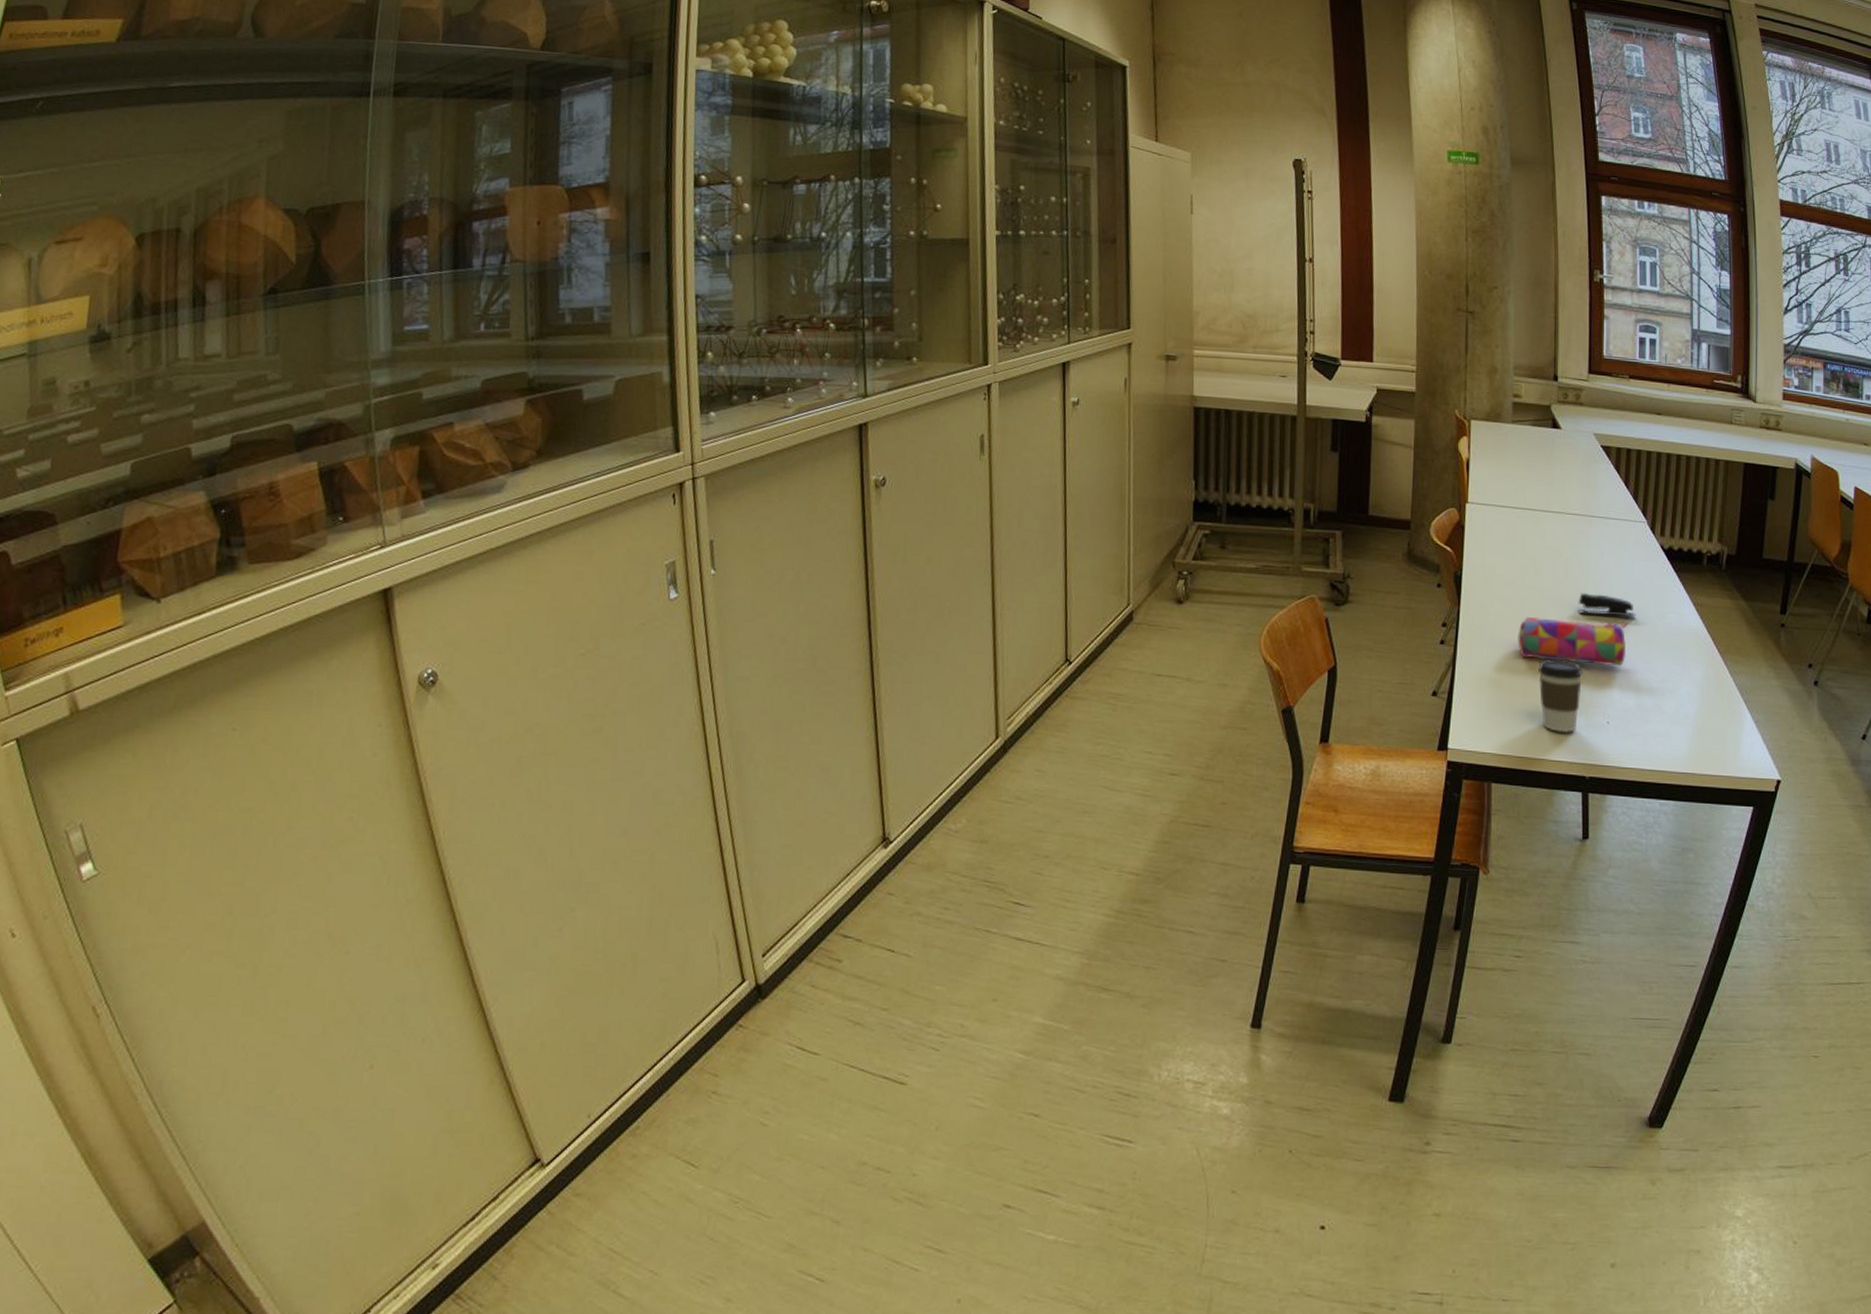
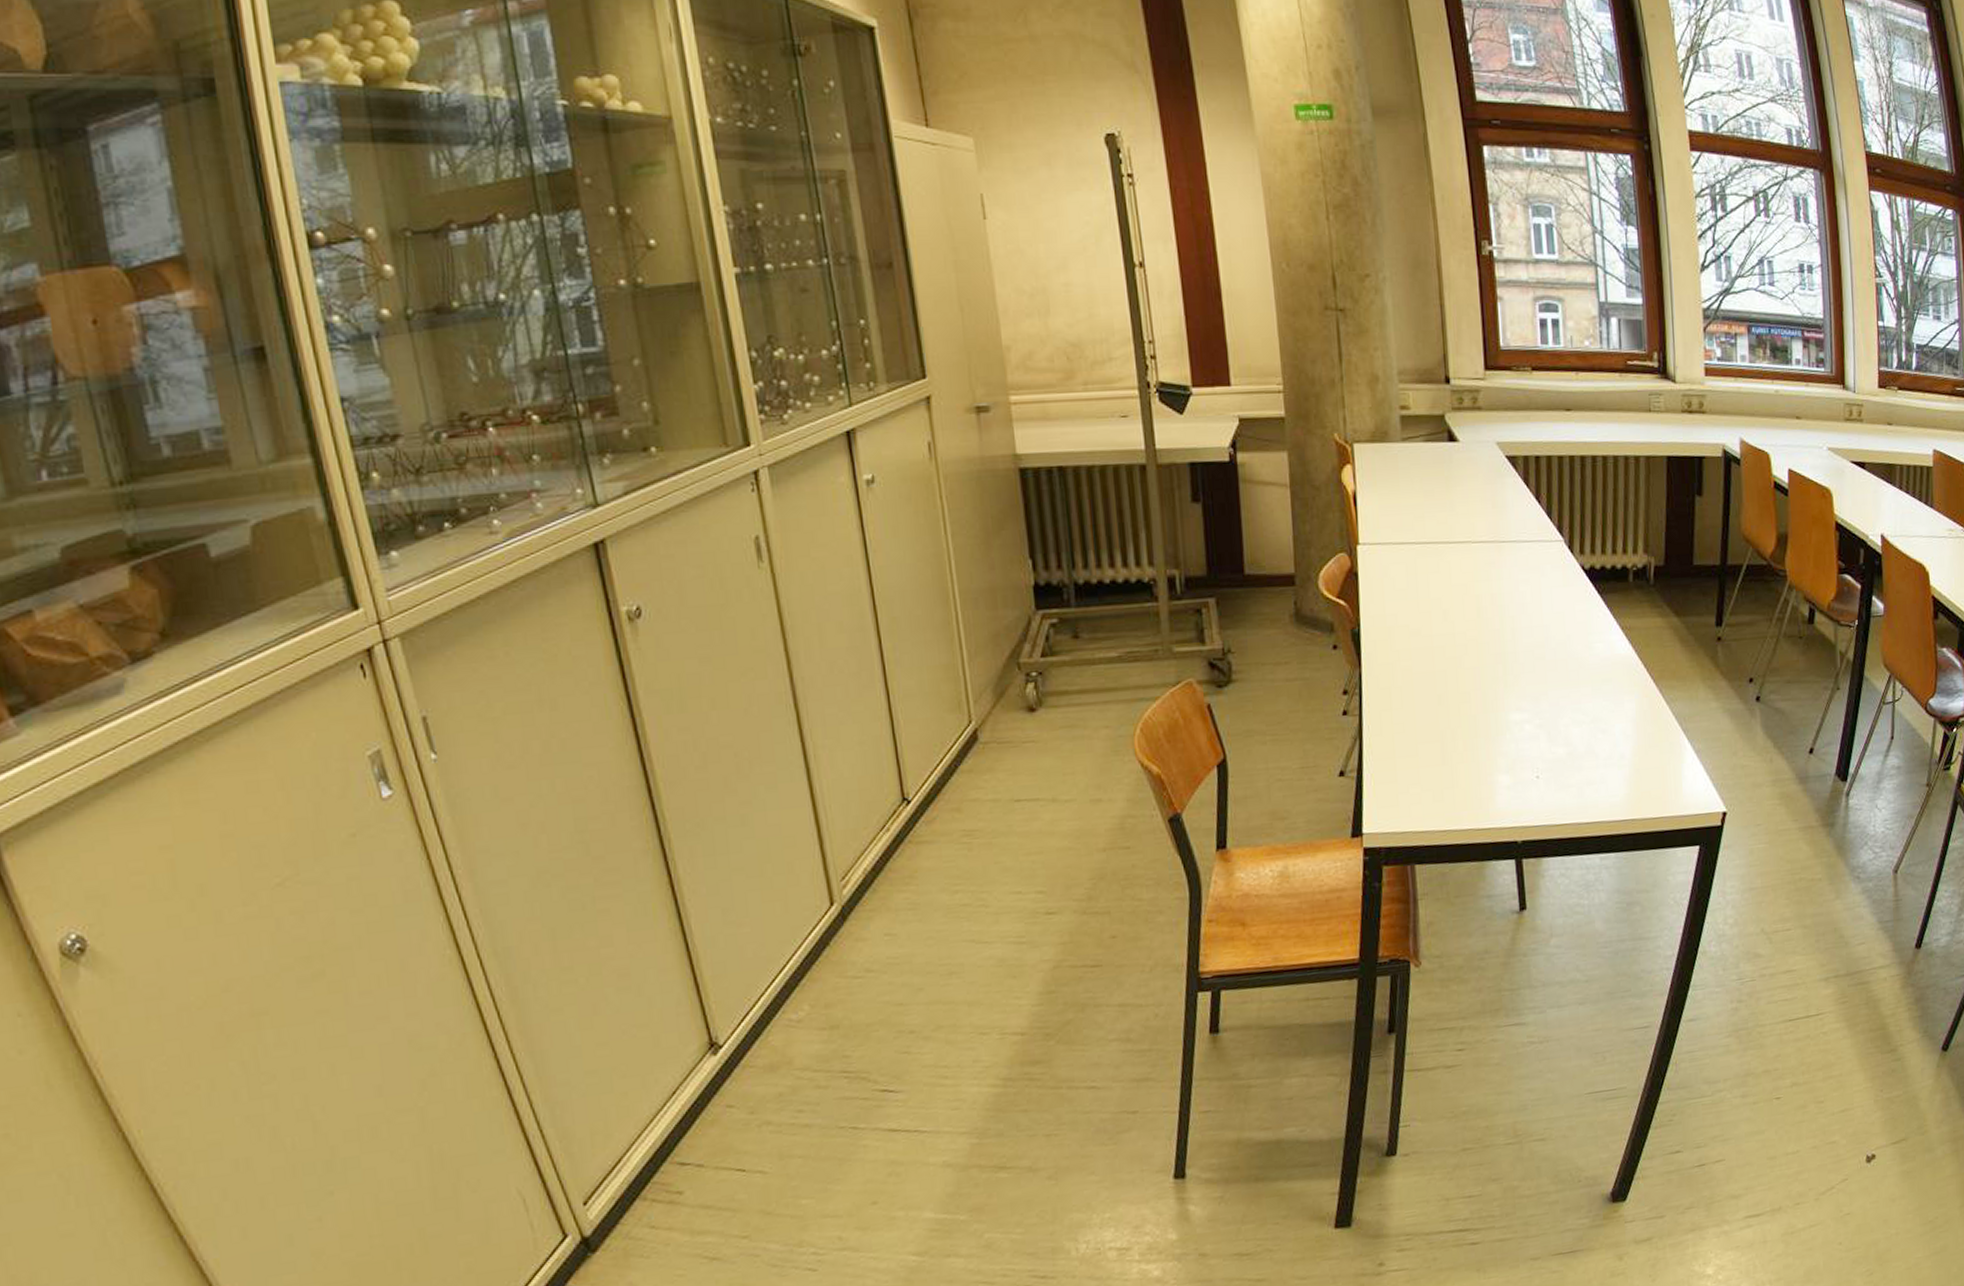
pencil case: present [1518,616,1628,667] -> none [1429,660,1552,717]
coffee cup: present [1538,660,1583,734] -> none [1456,713,1506,797]
stapler: present [1578,592,1637,616] -> none [1494,631,1560,657]

